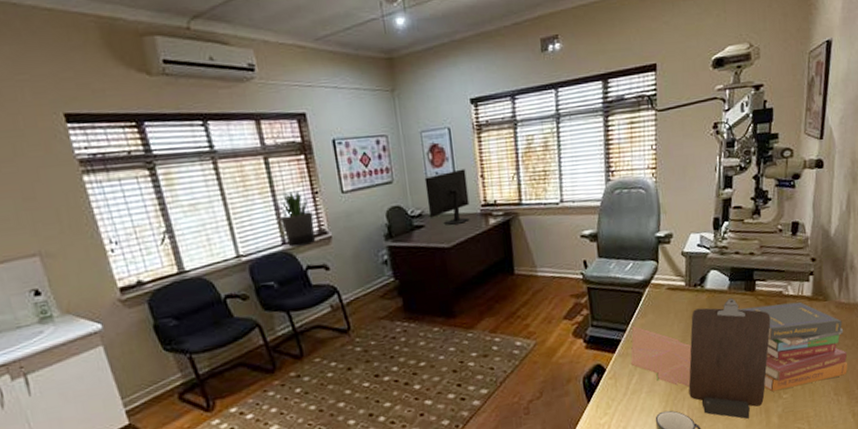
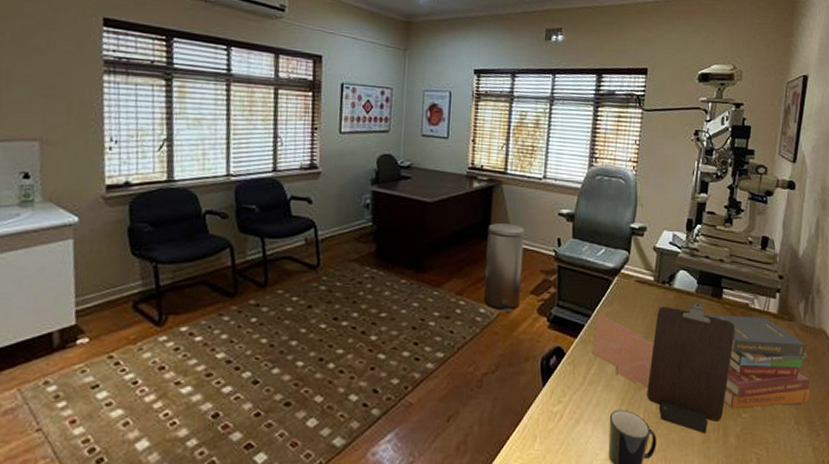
planter: present [279,191,316,248] -> none [275,121,308,177]
monitor: present [424,168,470,226] -> none [417,130,459,183]
pedal bin: none [511,253,554,341] -> present [483,222,524,312]

